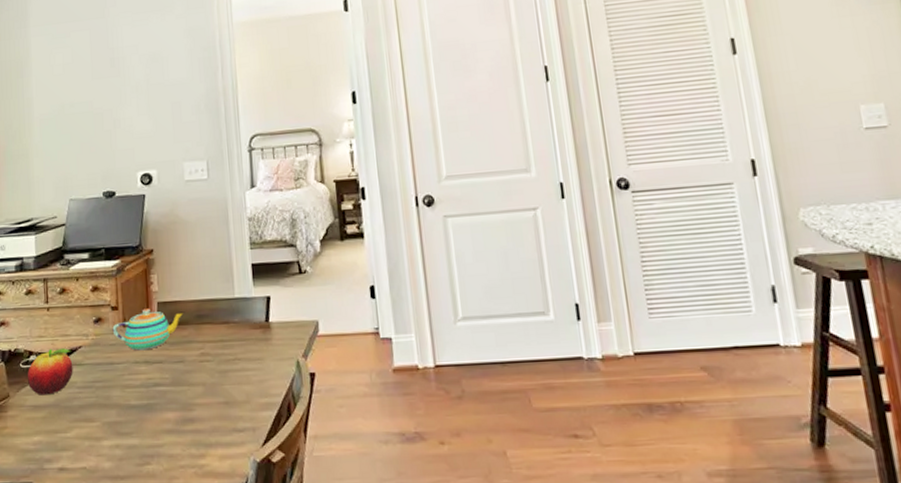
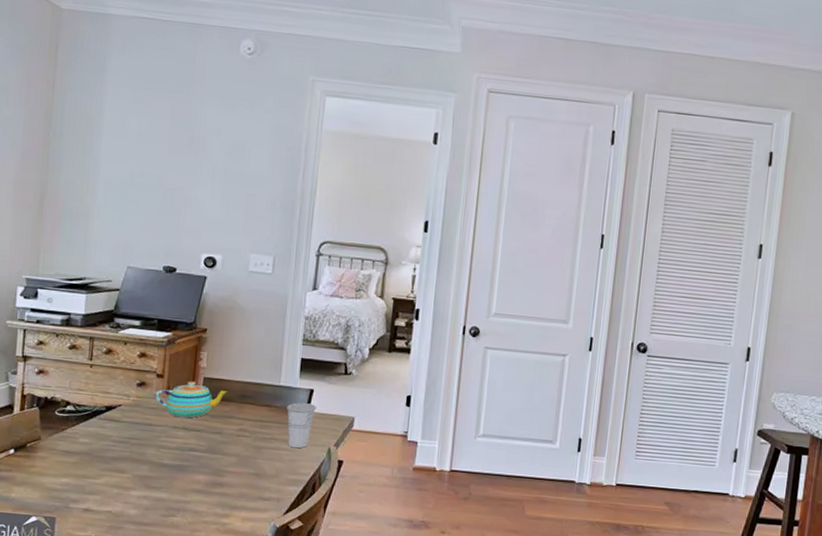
fruit: present [27,348,73,395] -> none [61,403,111,444]
cup: none [245,313,277,367] -> present [287,402,317,449]

